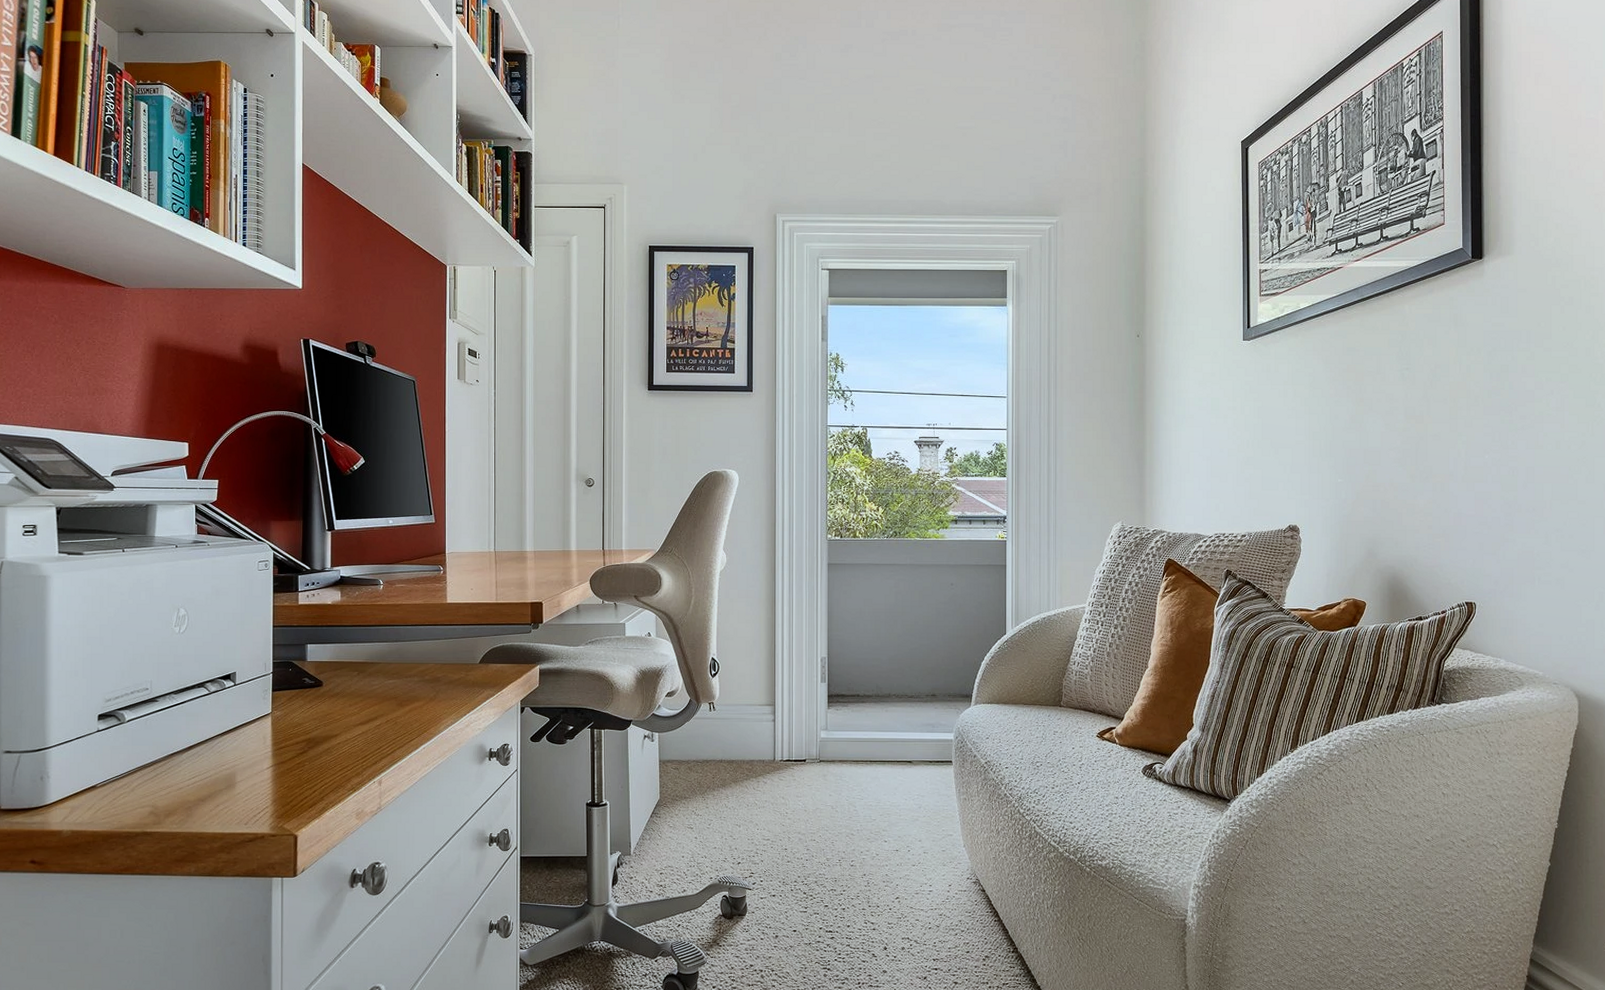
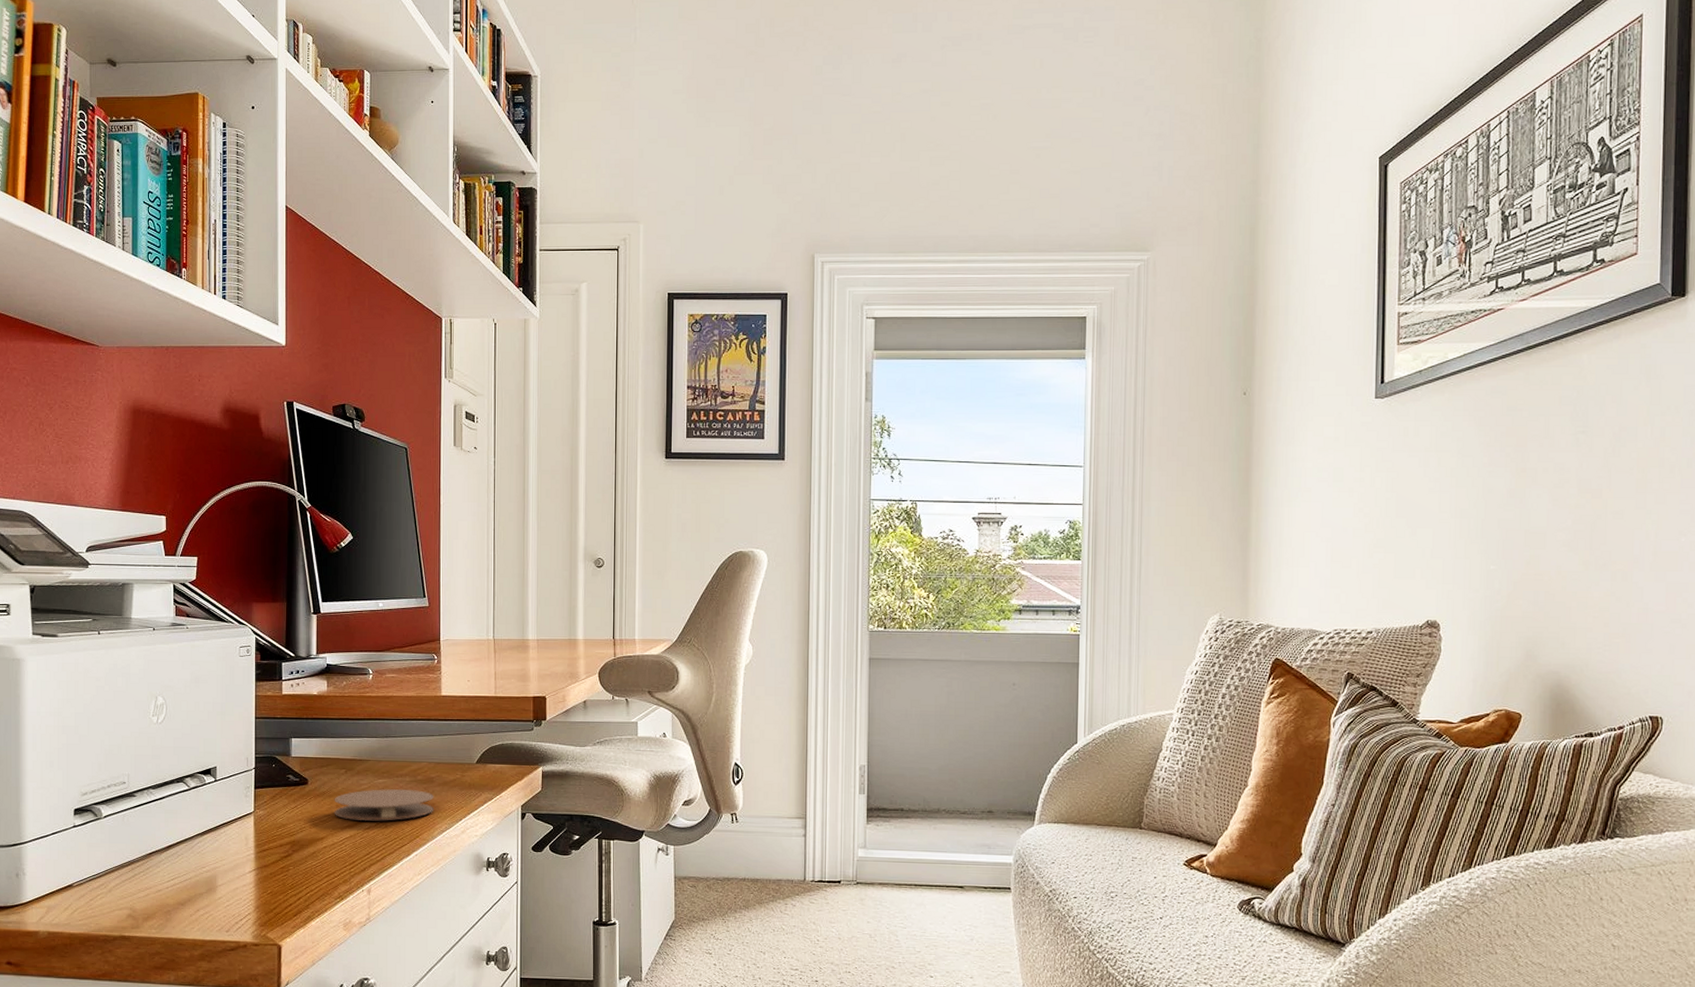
coaster: none [347,689,441,718] -> present [334,789,435,821]

